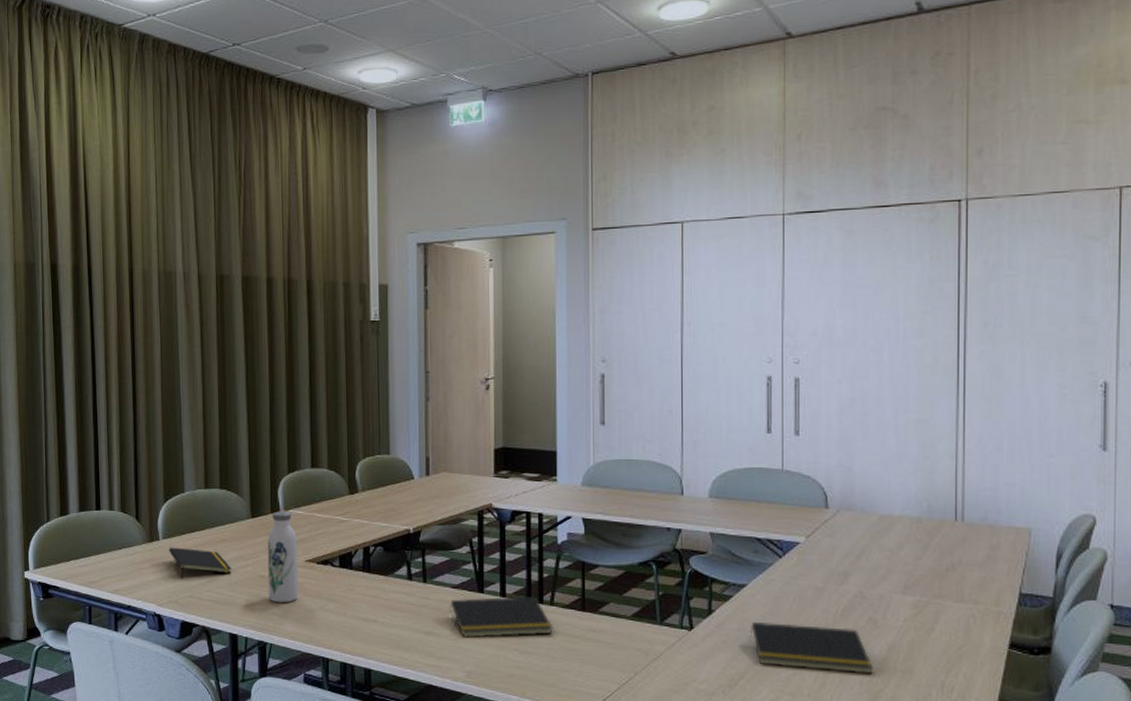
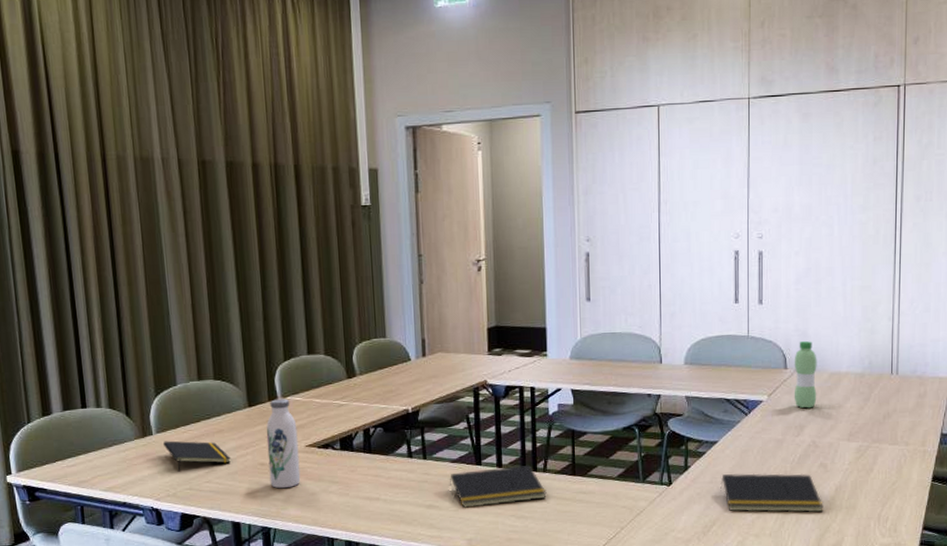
water bottle: none [836,479,864,554] -> present [794,341,817,409]

